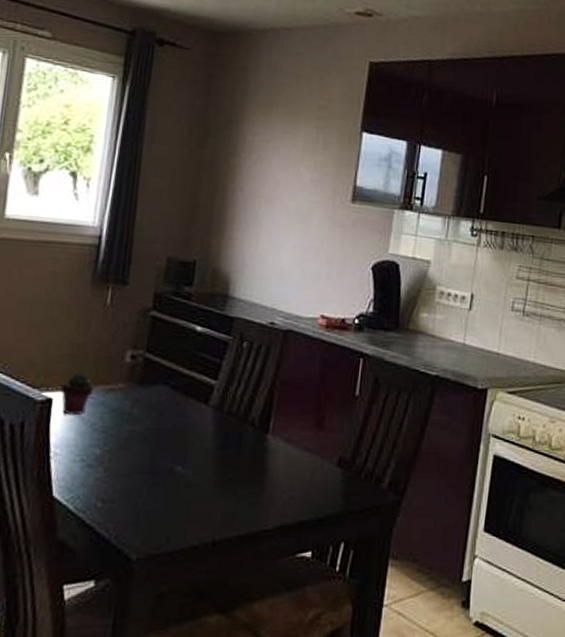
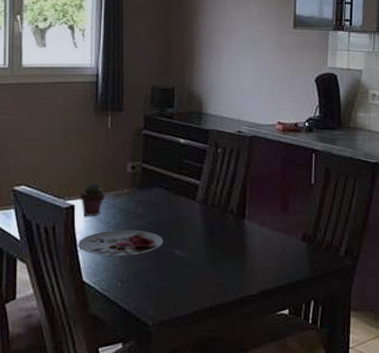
plate: none [51,434,162,469] -> present [78,229,163,257]

